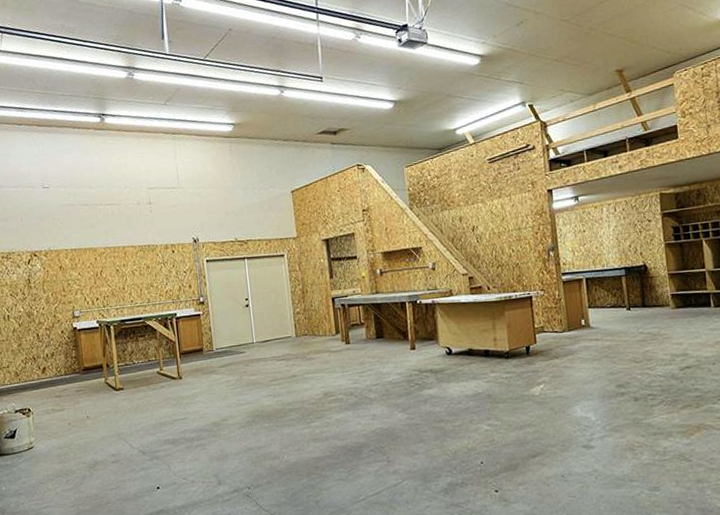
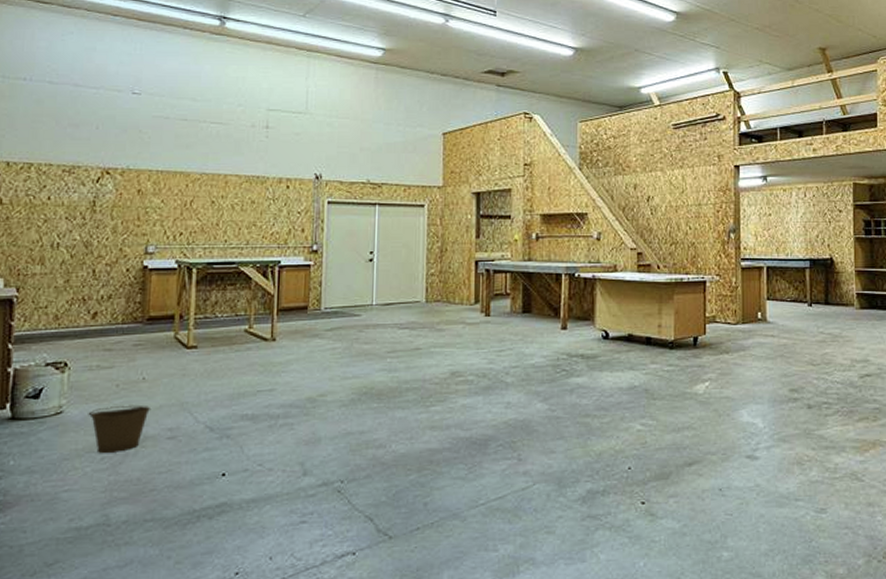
bucket: none [51,438,97,477] -> present [88,405,152,453]

